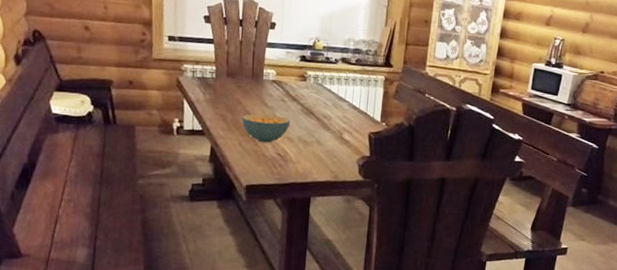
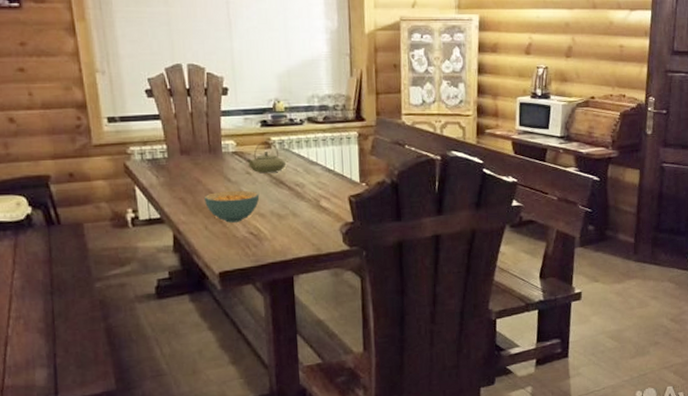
teapot: none [283,74,318,103] -> present [247,141,287,173]

